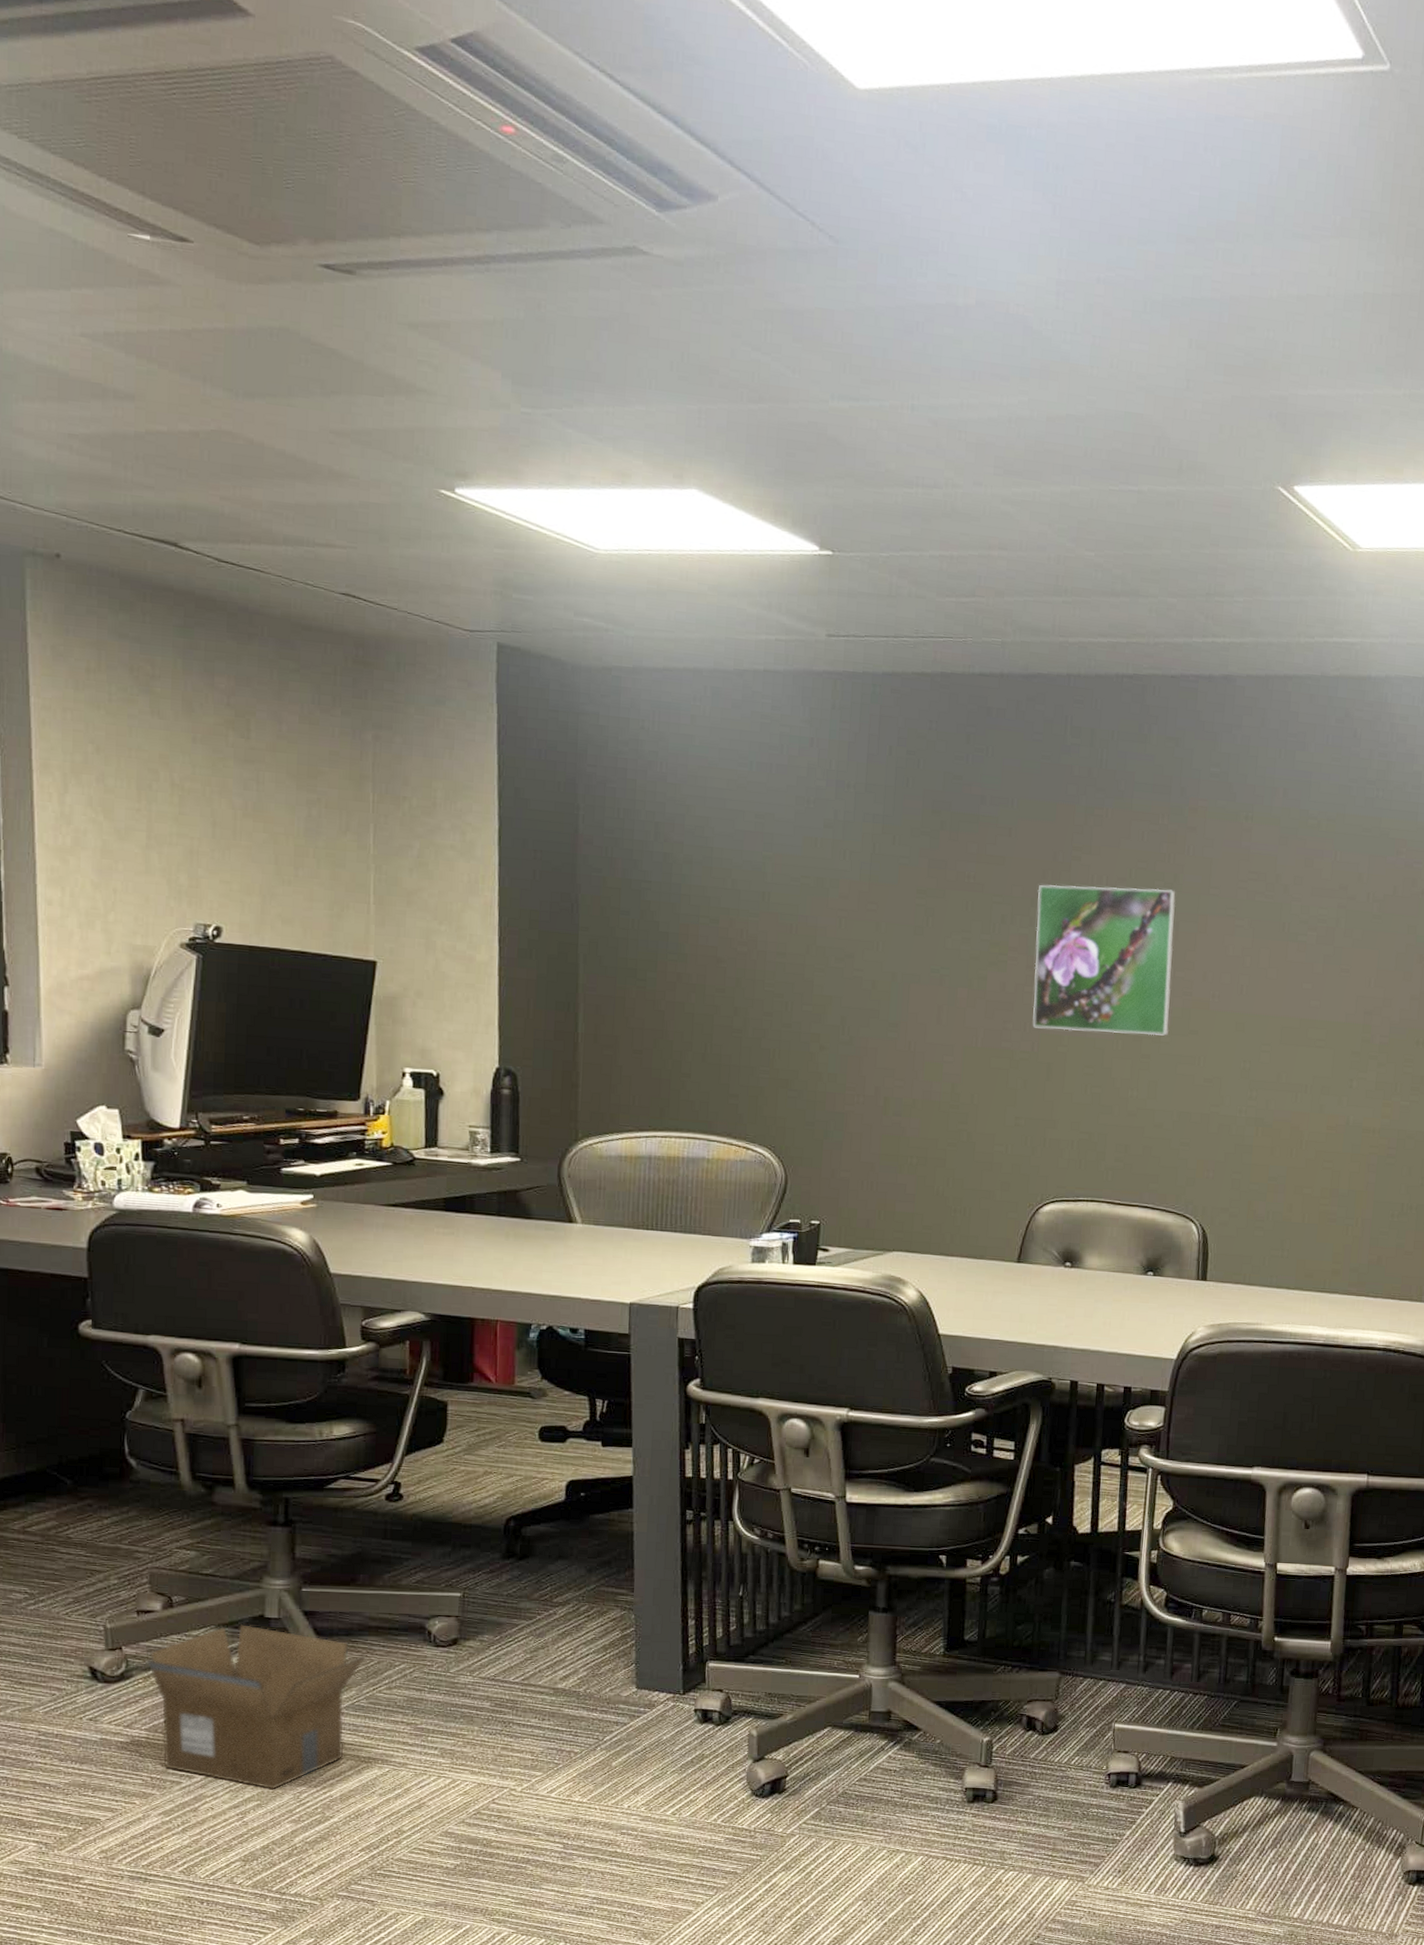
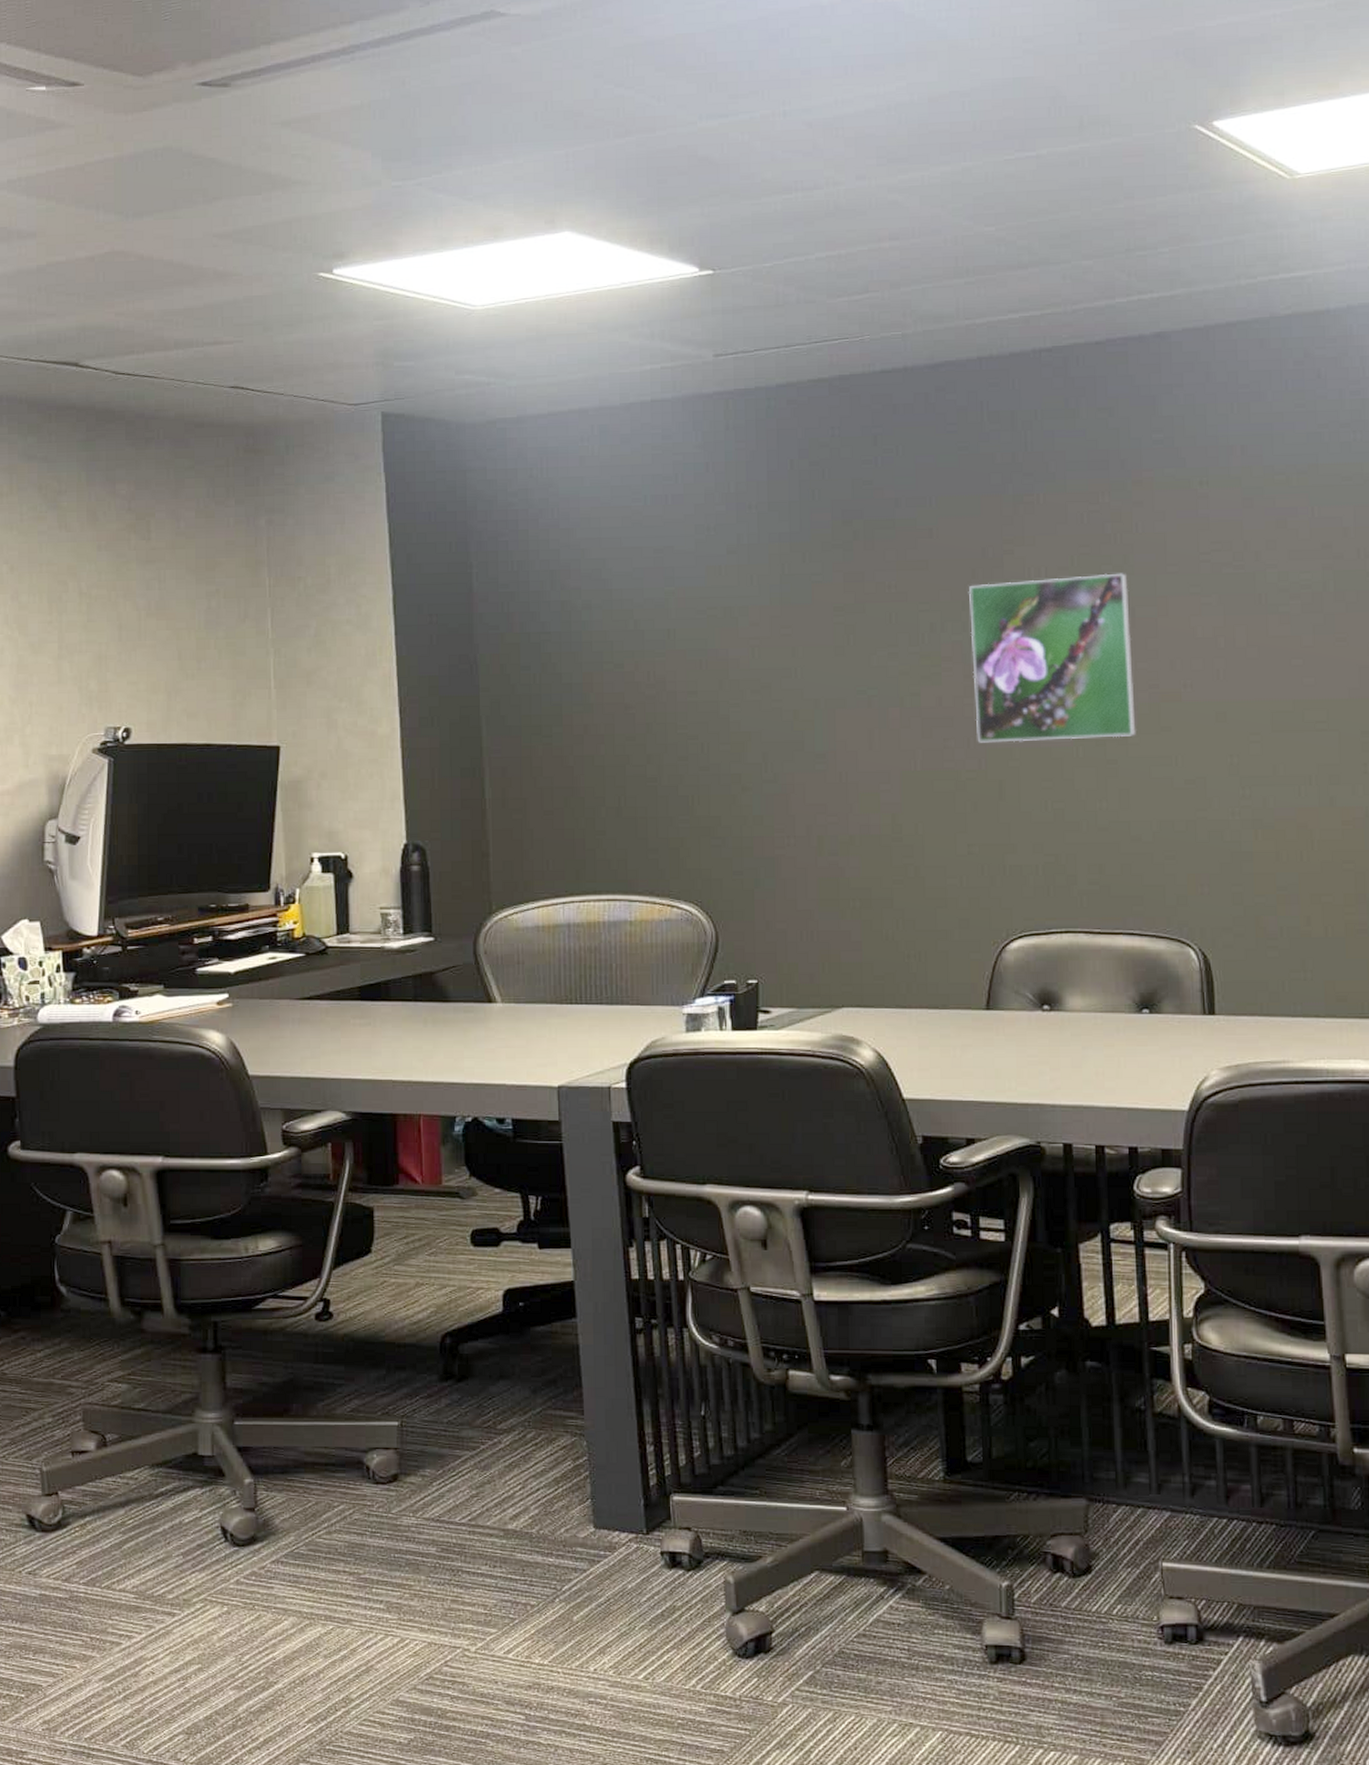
cardboard box: present [147,1624,366,1790] -> none [83,1464,303,1652]

